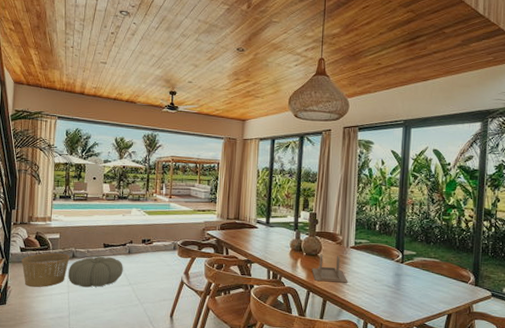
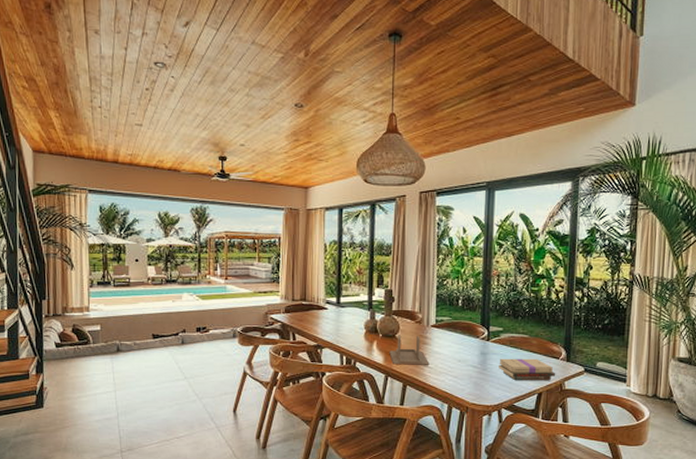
basket: present [21,252,70,287] -> none [58,347,114,386]
pouf: present [67,257,123,288] -> none [113,349,177,384]
books: none [411,280,465,303] -> present [499,358,556,381]

